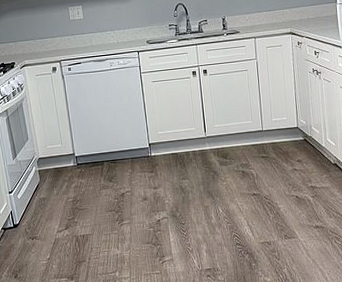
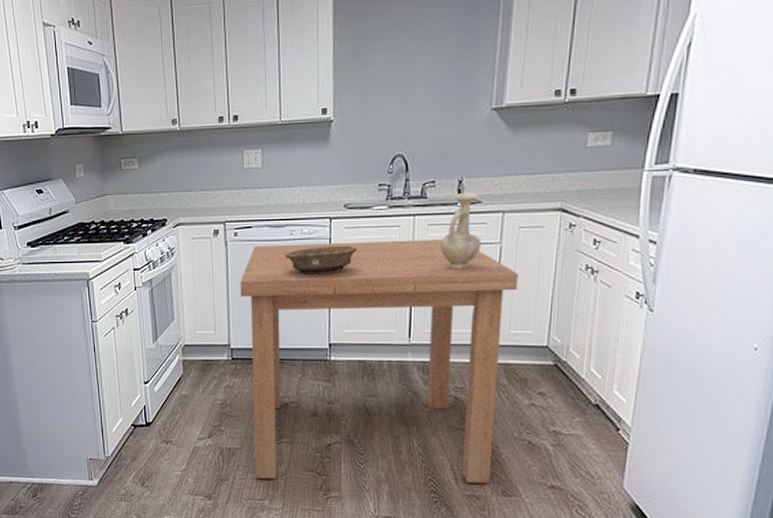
dining table: none [77,59,275,256] -> present [240,238,519,484]
decorative bowl: none [109,69,161,94] -> present [285,245,358,275]
pitcher: none [217,25,244,80] -> present [440,192,481,269]

